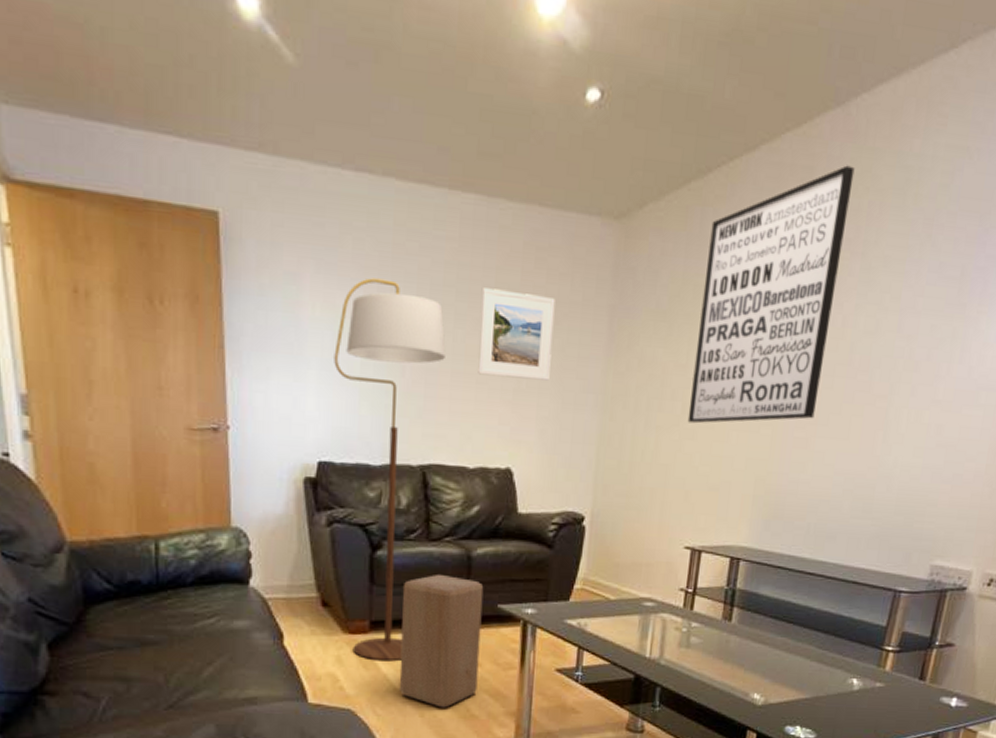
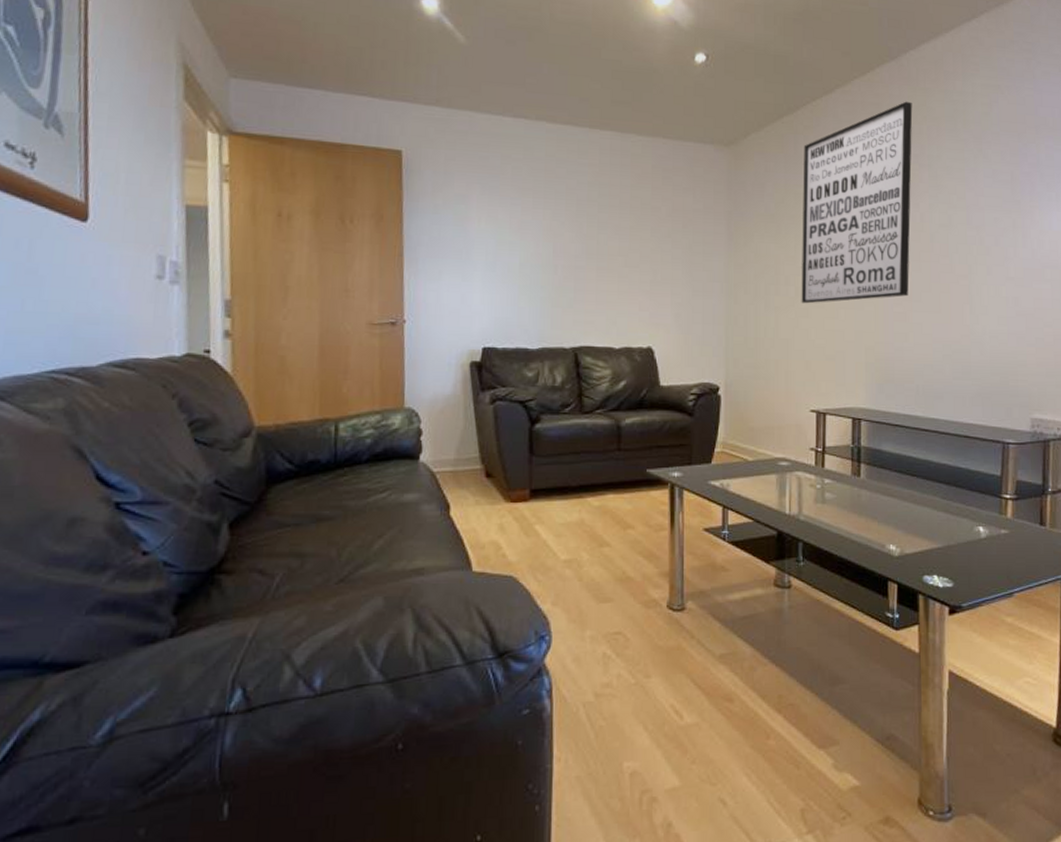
floor lamp: present [334,278,446,661] -> none [496,197,591,528]
wooden block: present [399,575,484,708] -> none [558,444,633,571]
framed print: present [478,288,555,381] -> none [619,201,681,273]

